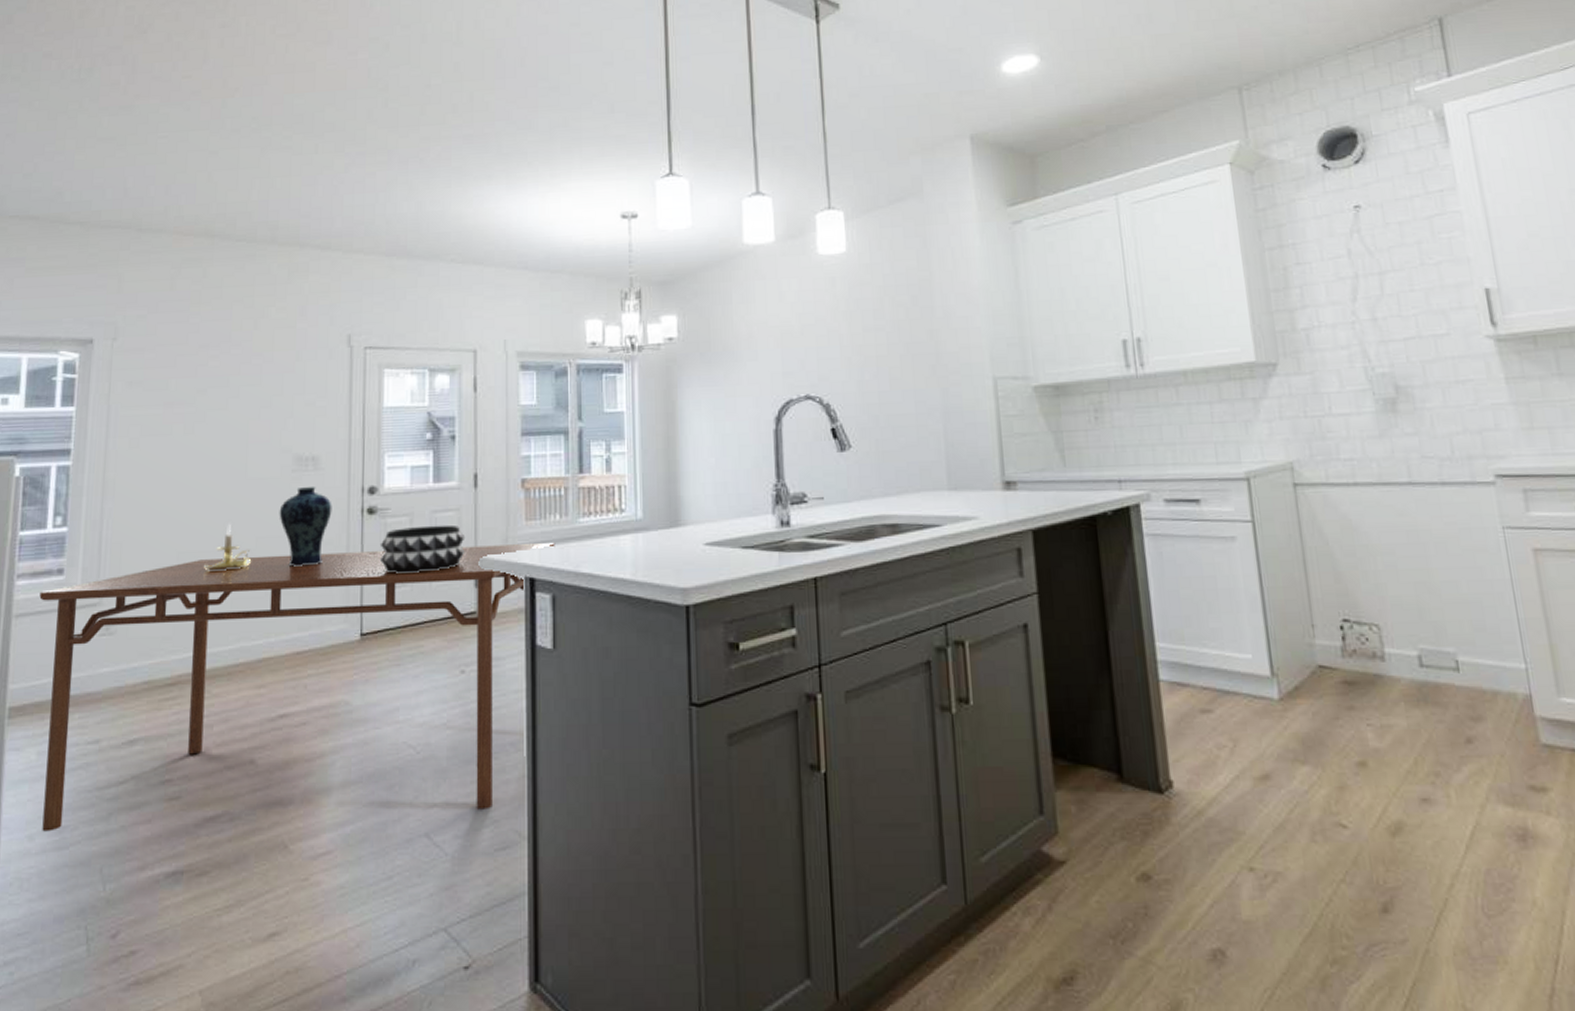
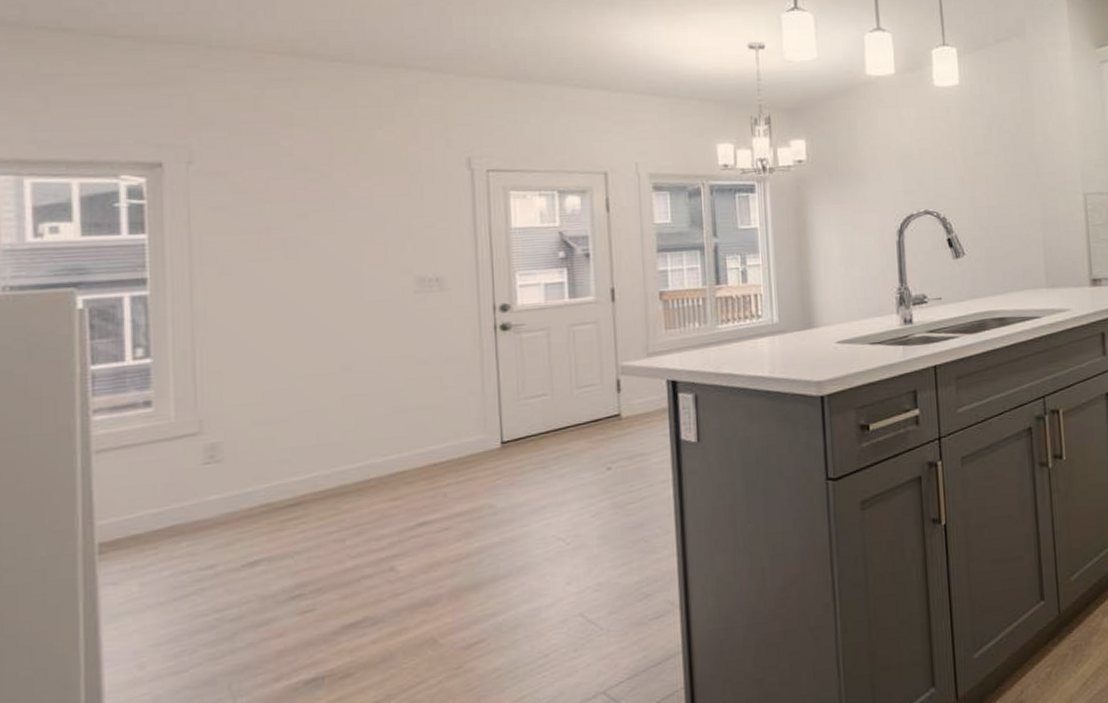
dining table: present [39,543,555,832] -> none [124,348,696,659]
candle holder: present [204,523,251,571] -> none [321,346,375,394]
vase: present [279,486,332,567] -> none [403,306,462,384]
decorative bowl: present [379,524,465,574] -> none [516,336,606,385]

